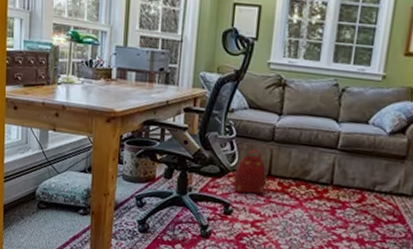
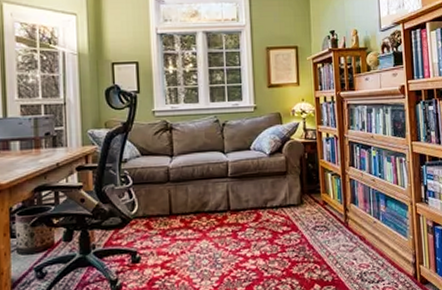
backpack: present [233,149,268,195] -> none [137,193,170,239]

